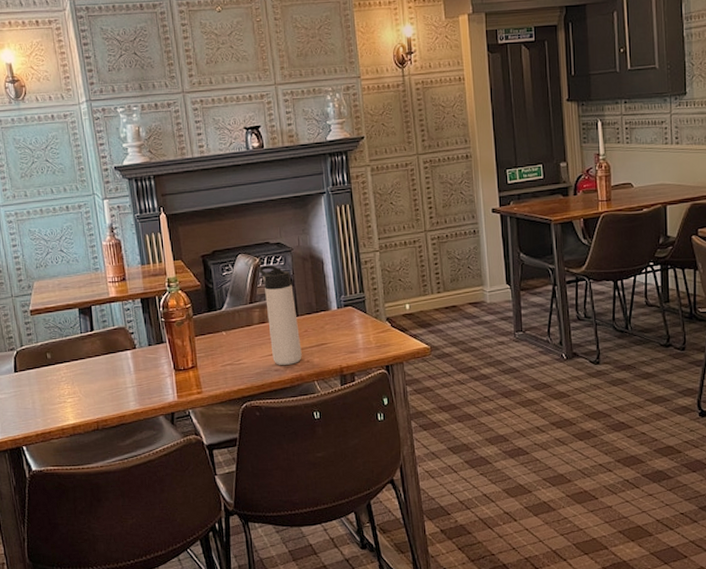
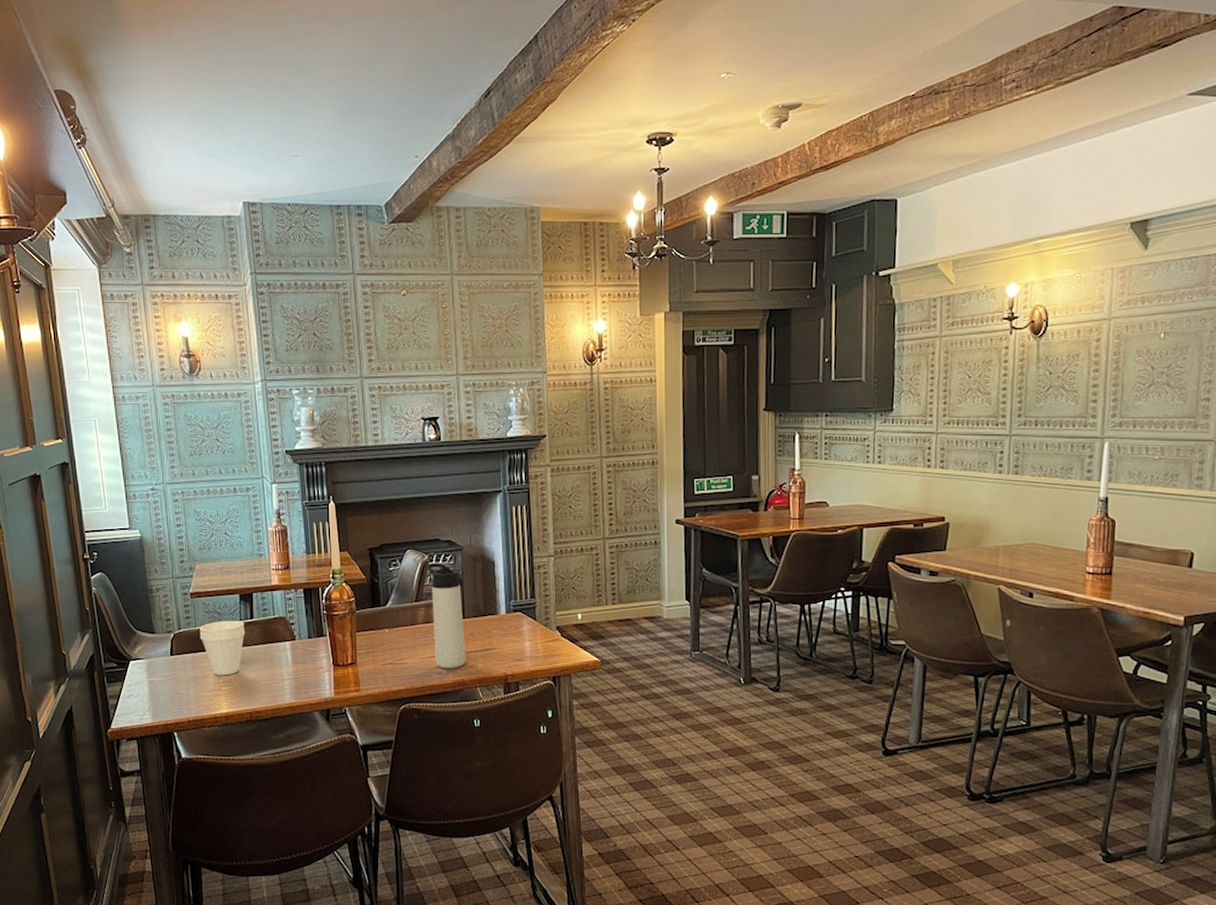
cup: none [41,333,87,388] -> present [199,620,246,676]

